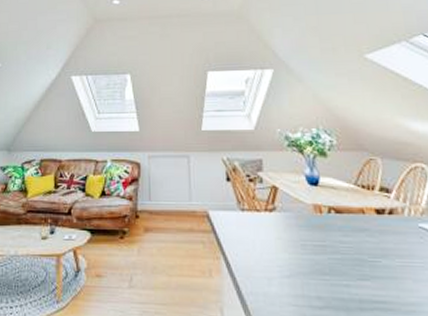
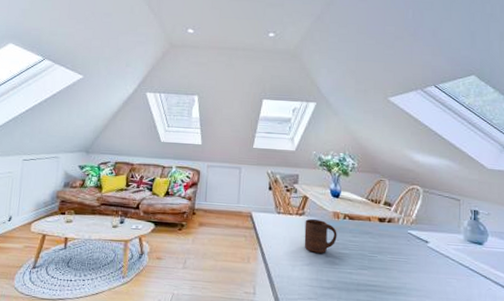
cup: none [277,216,323,260] -> present [304,219,337,253]

